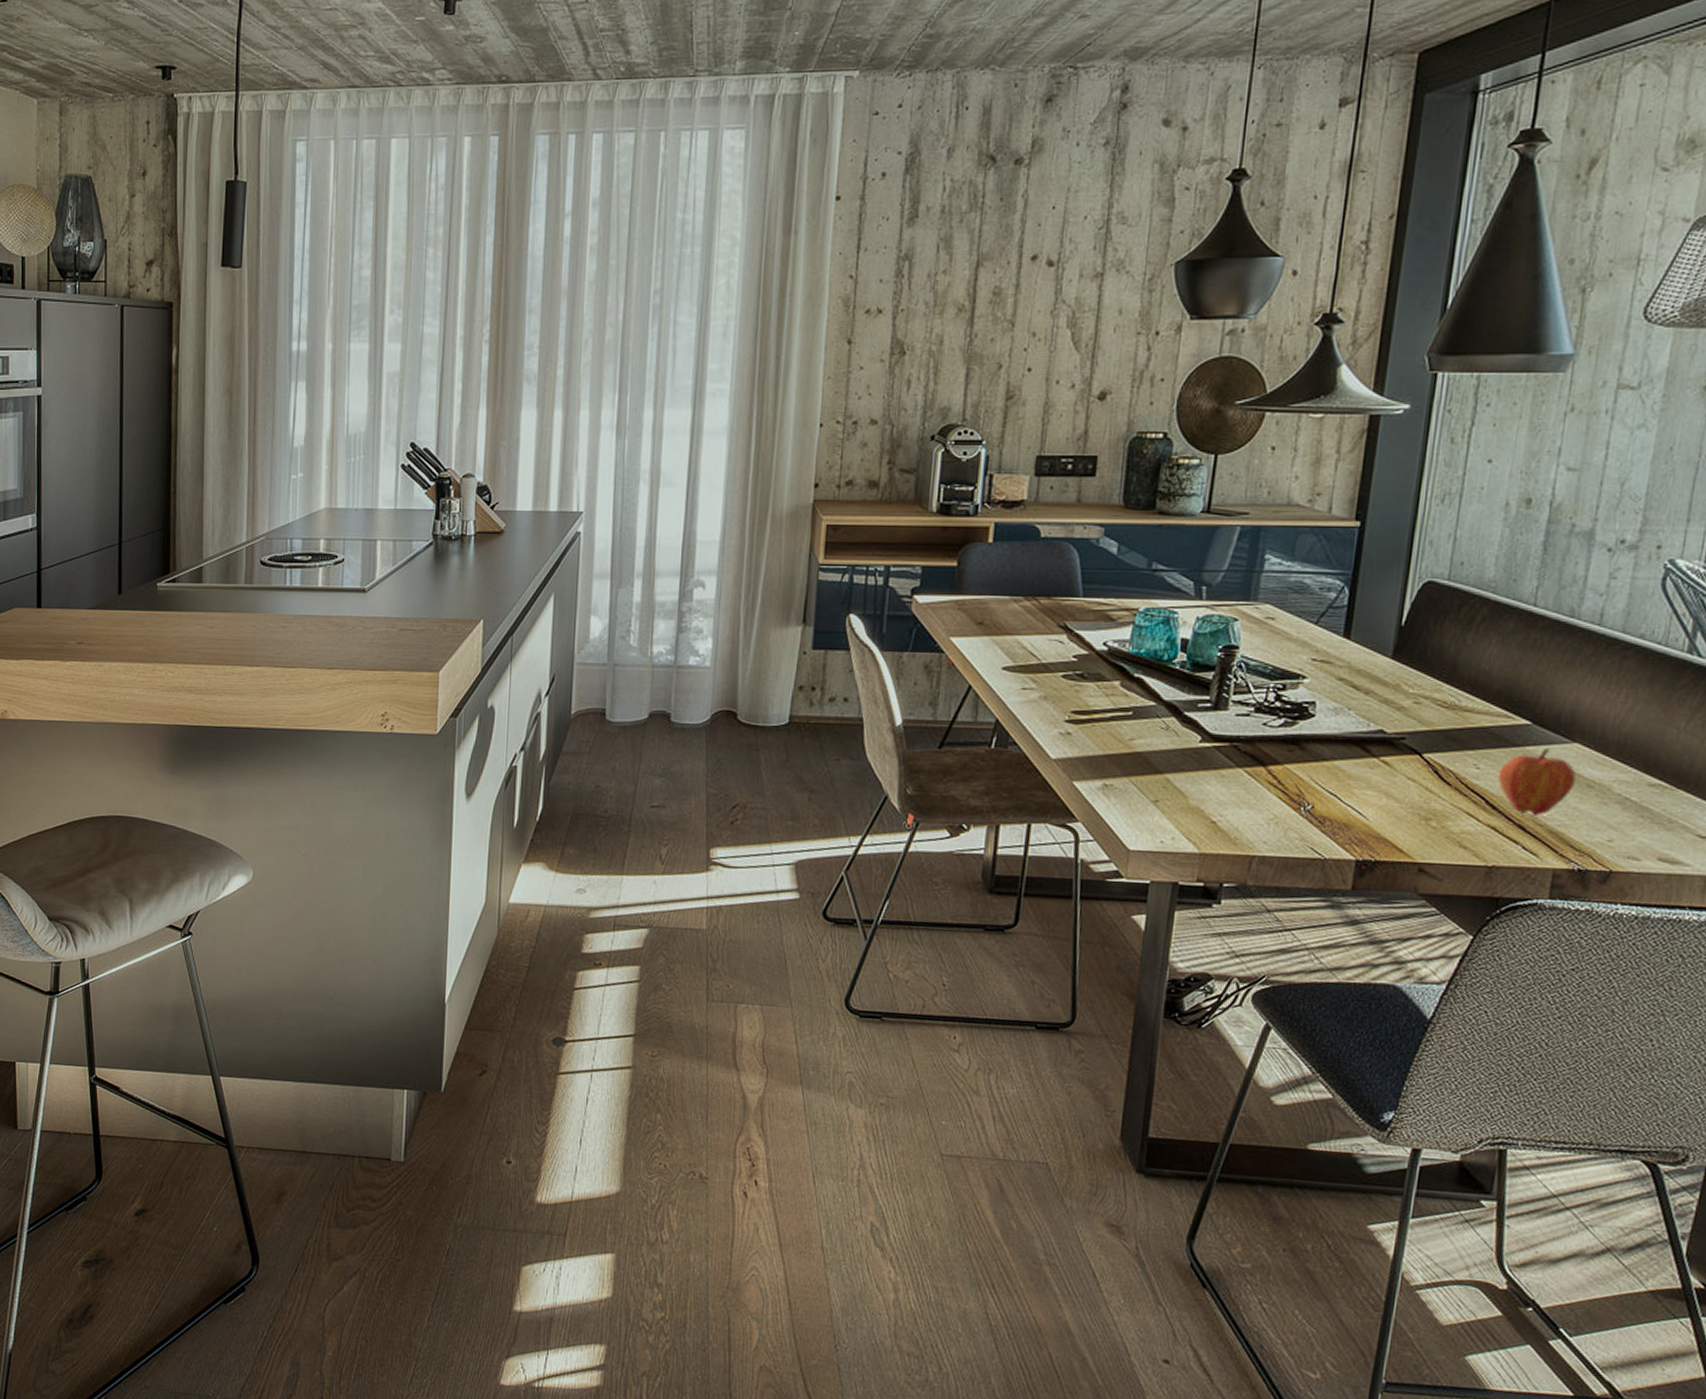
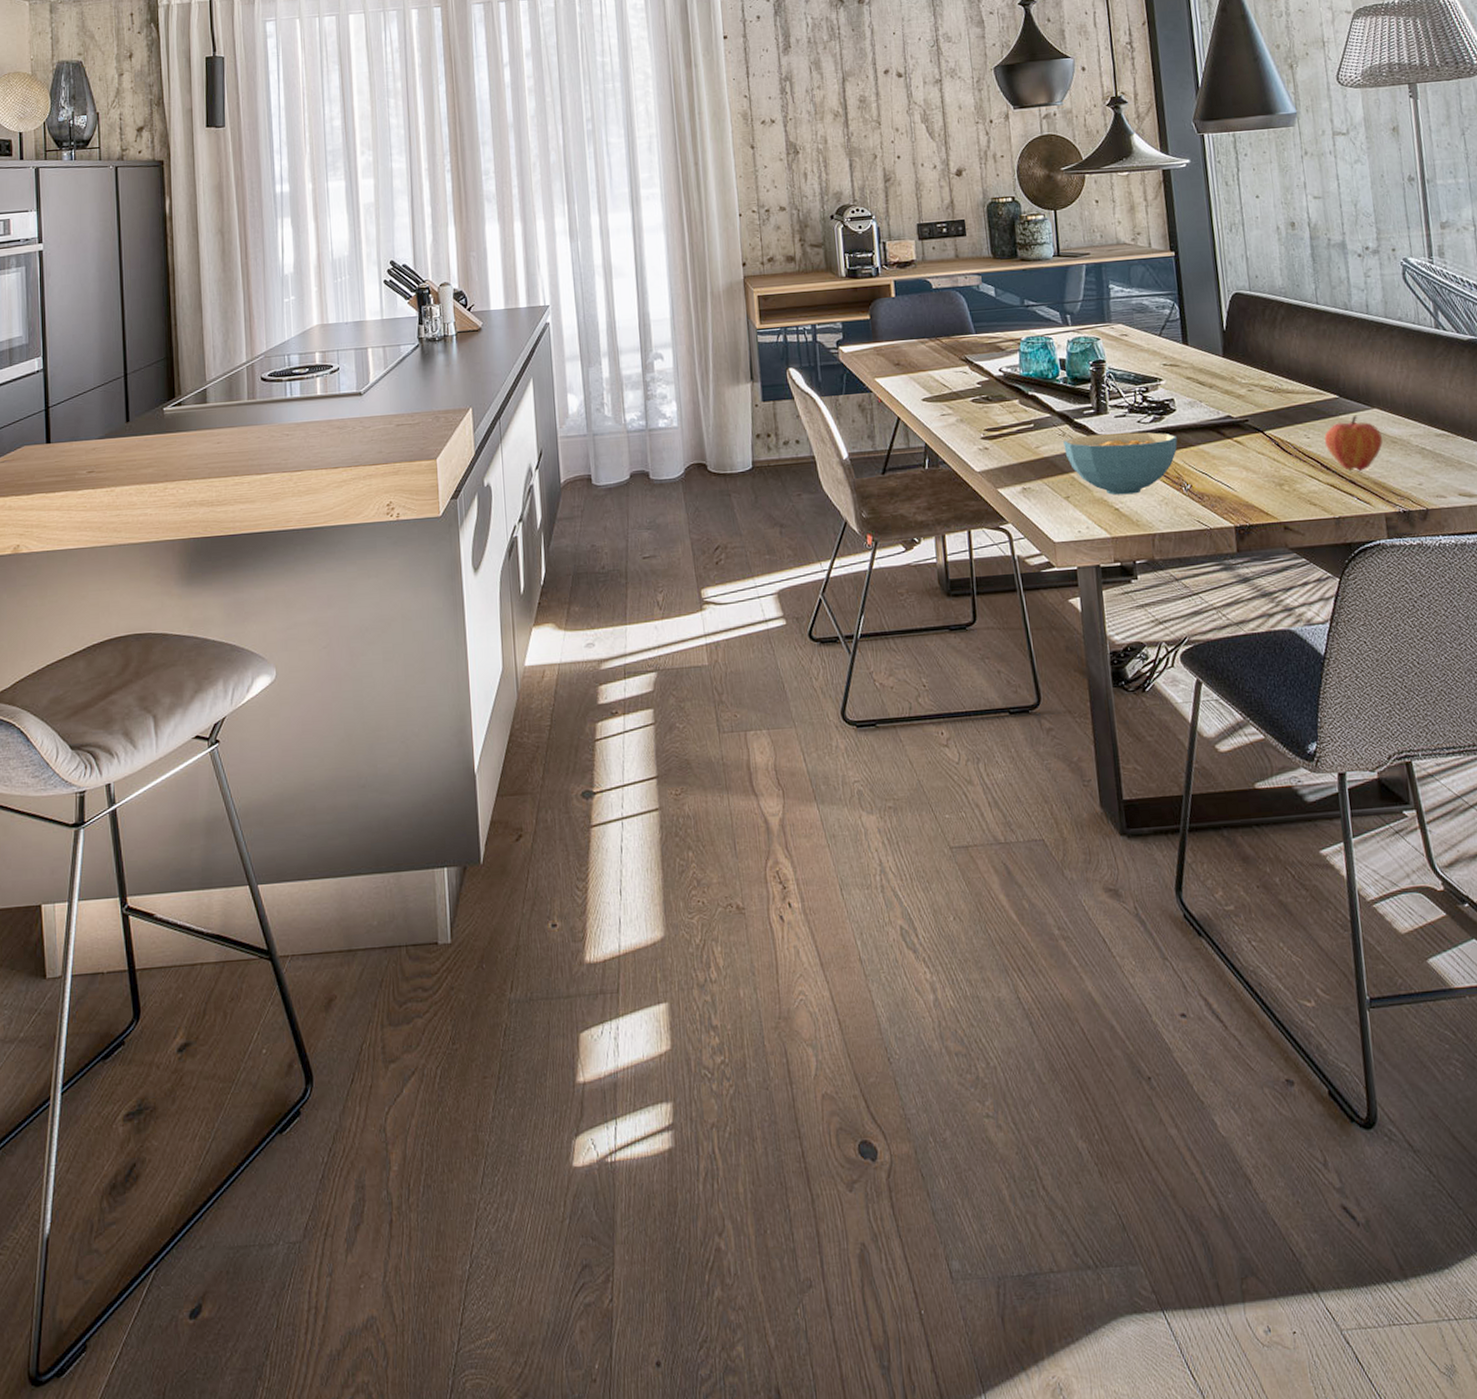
cereal bowl: none [1164,732,1308,808] -> present [1063,432,1178,495]

